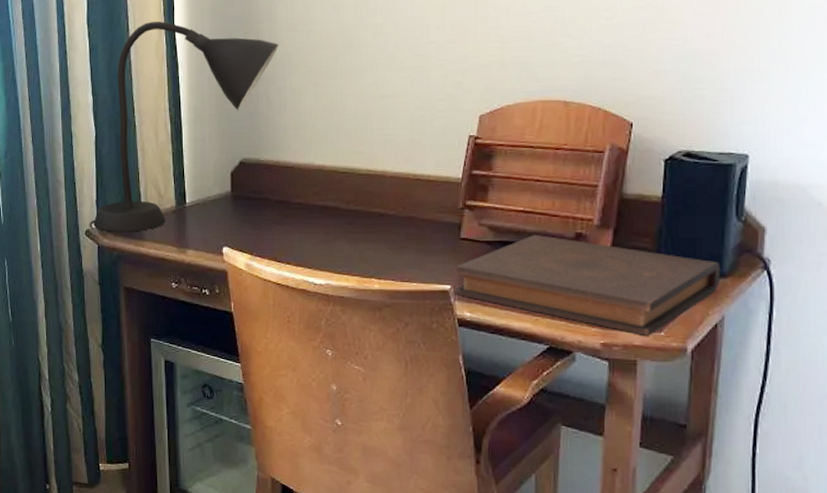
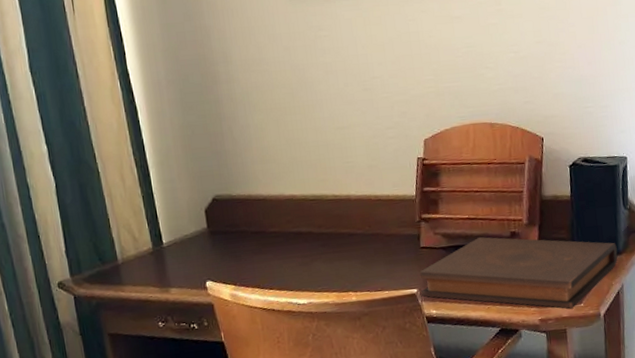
desk lamp: present [89,21,279,232] -> none [60,66,237,281]

